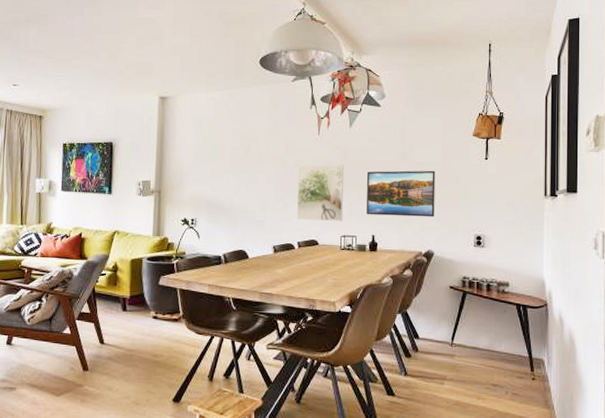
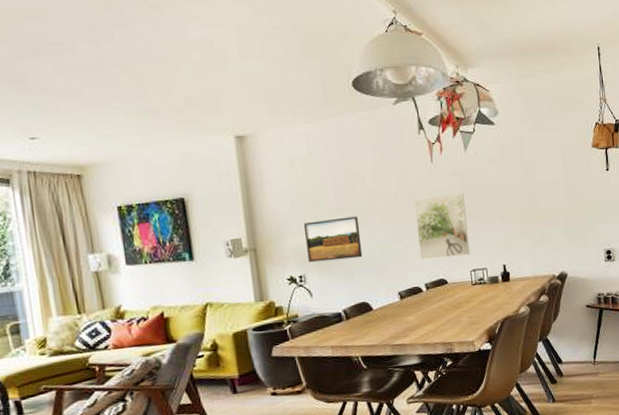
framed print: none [201,173,248,211] -> present [303,216,363,263]
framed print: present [366,170,435,217] -> none [489,188,564,244]

